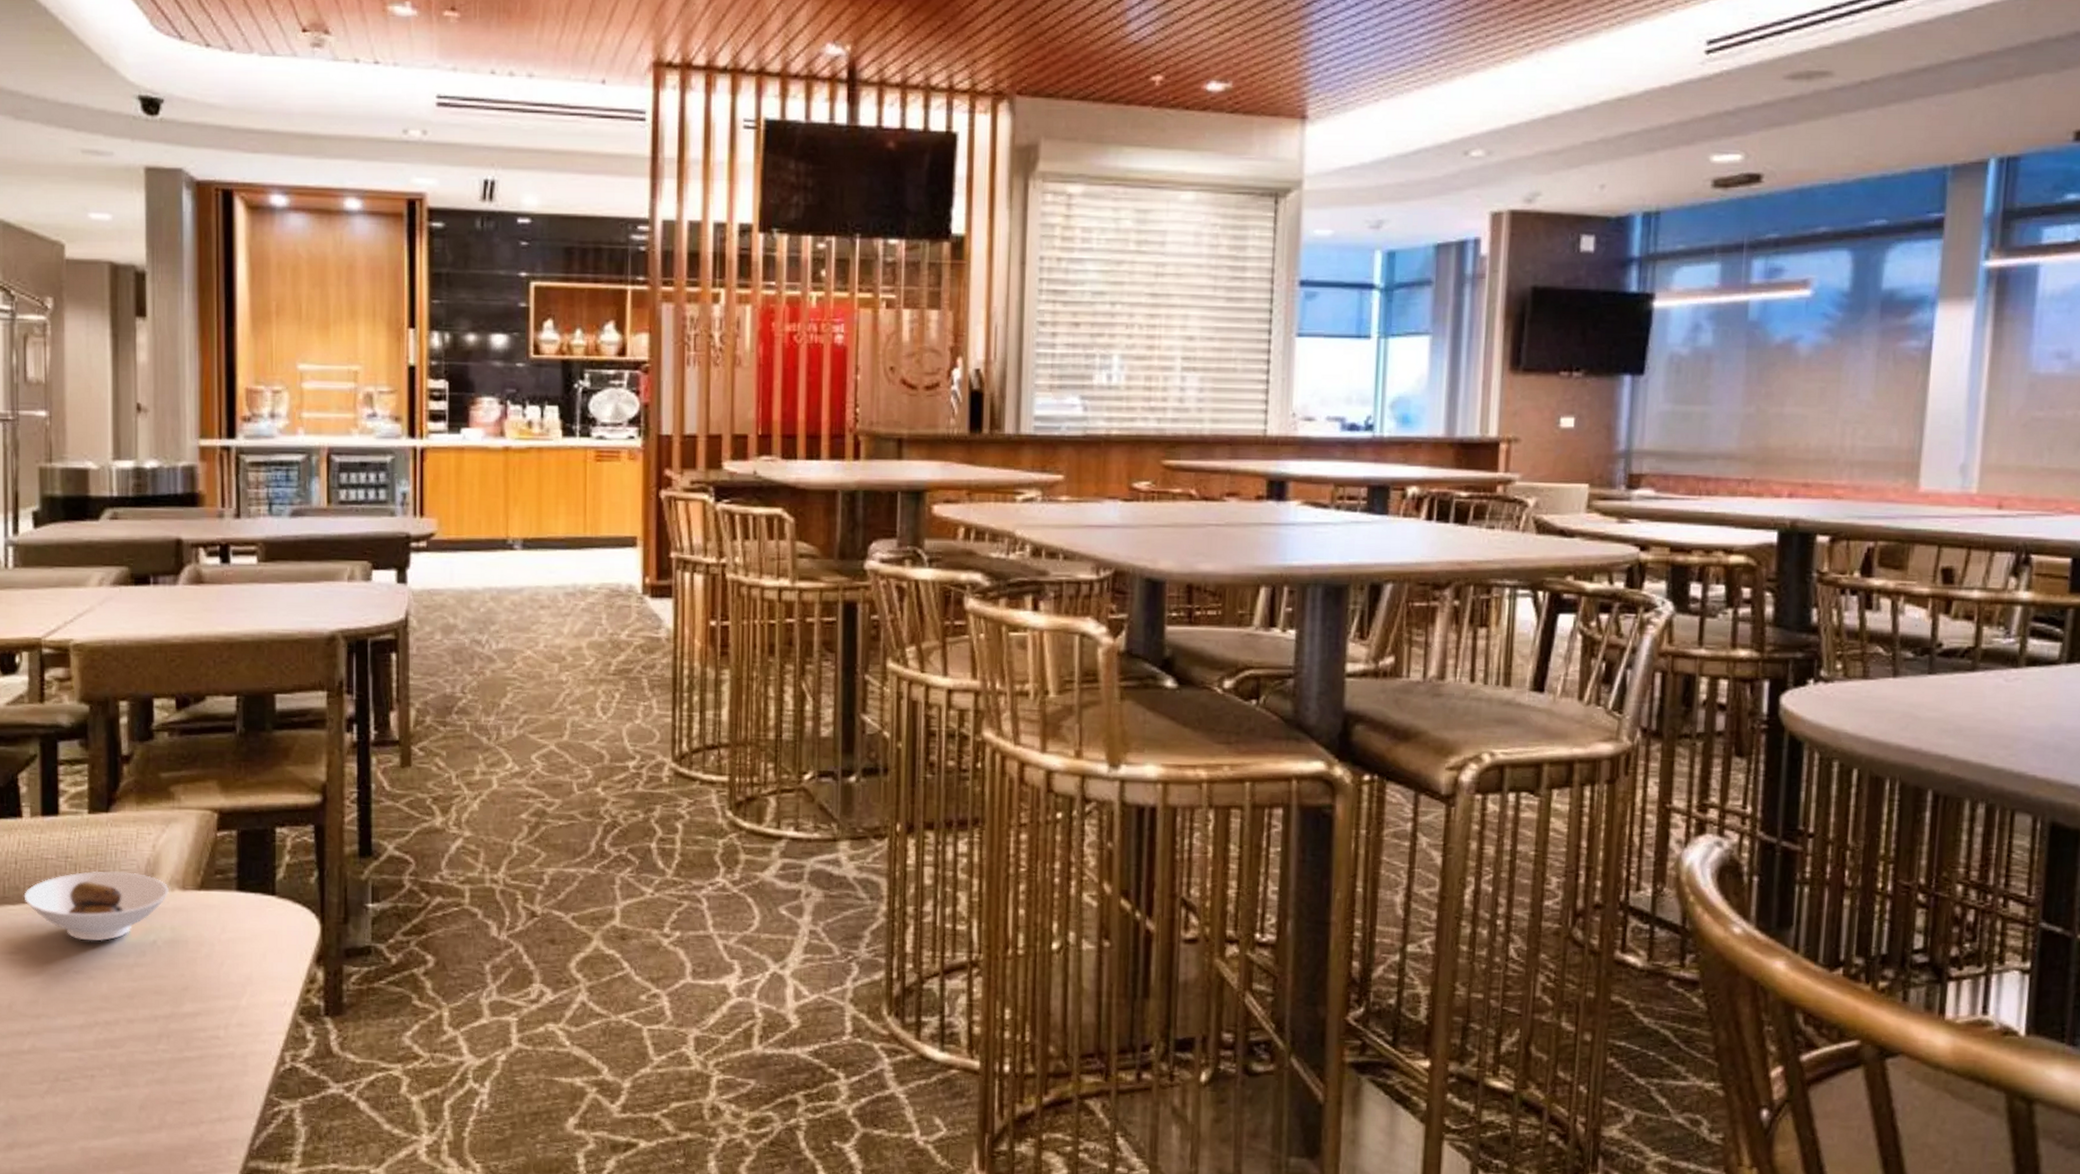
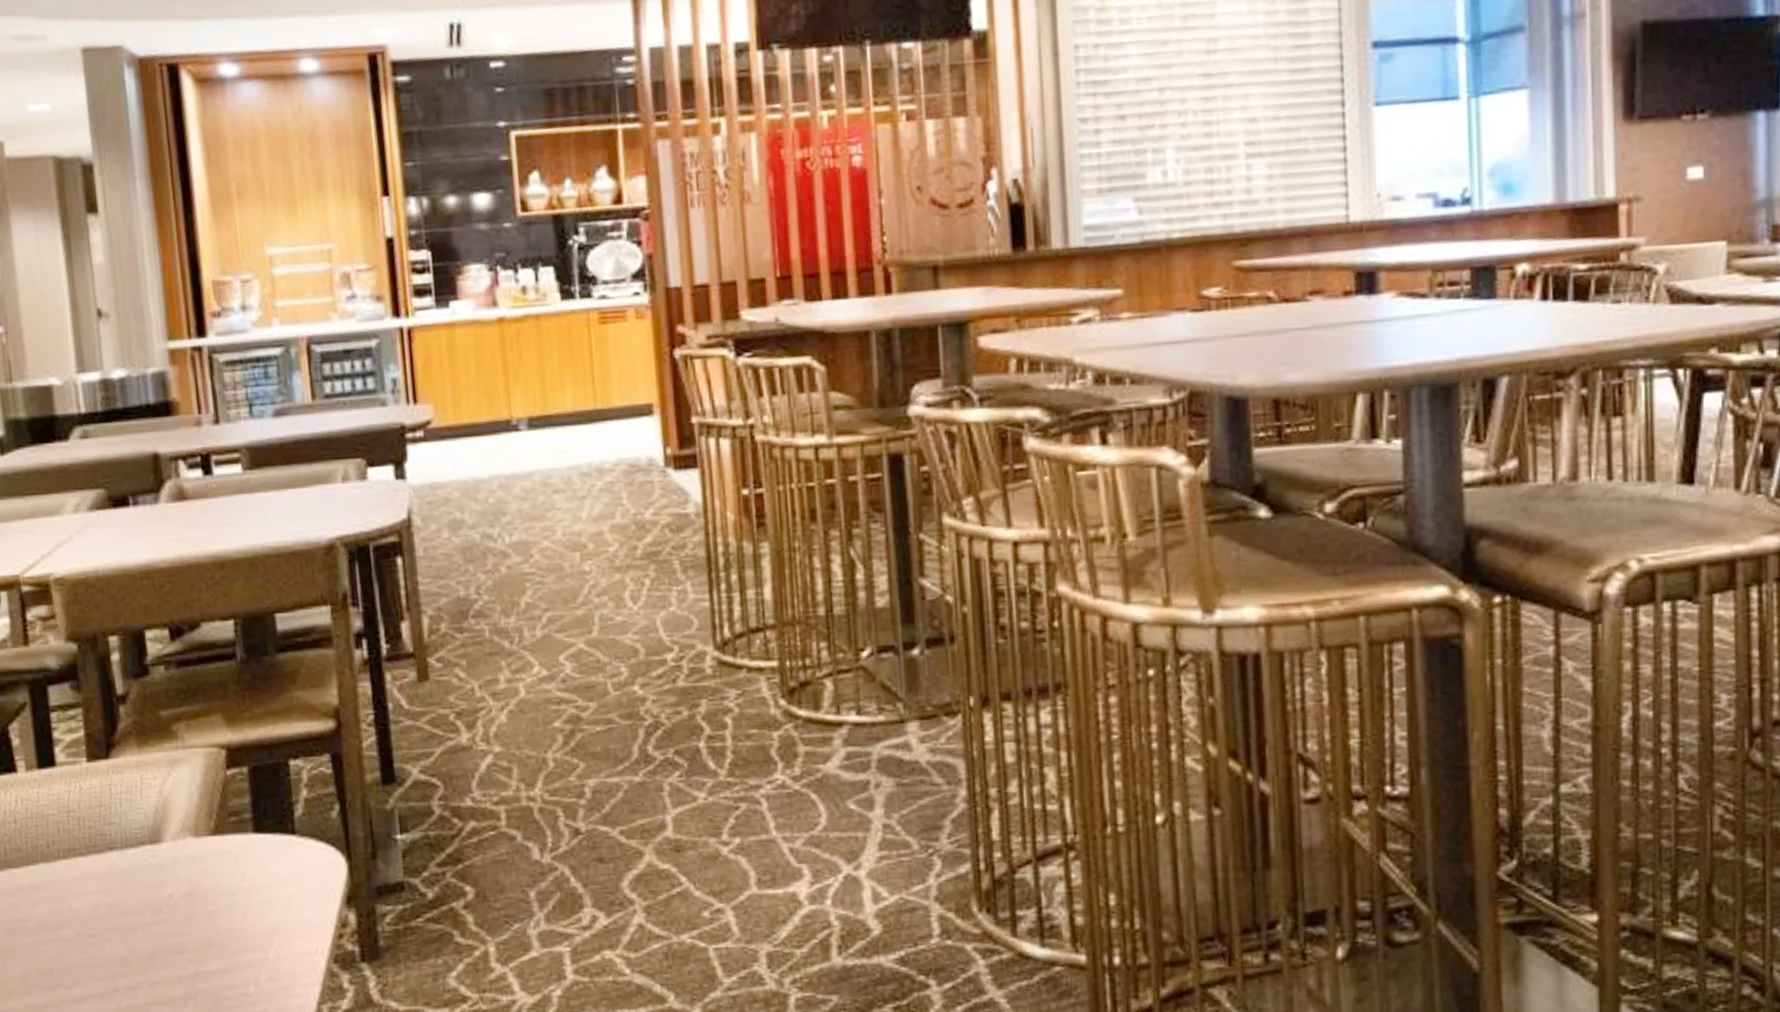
saucer: present [23,870,169,942] -> none [26,822,181,901]

